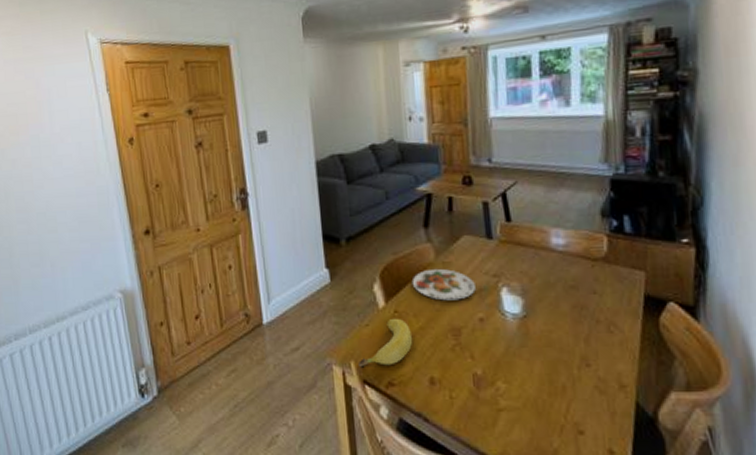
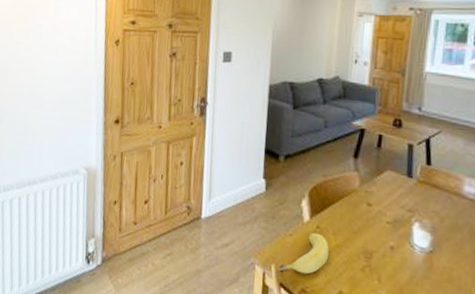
plate: present [411,268,476,301] -> none [335,195,391,227]

